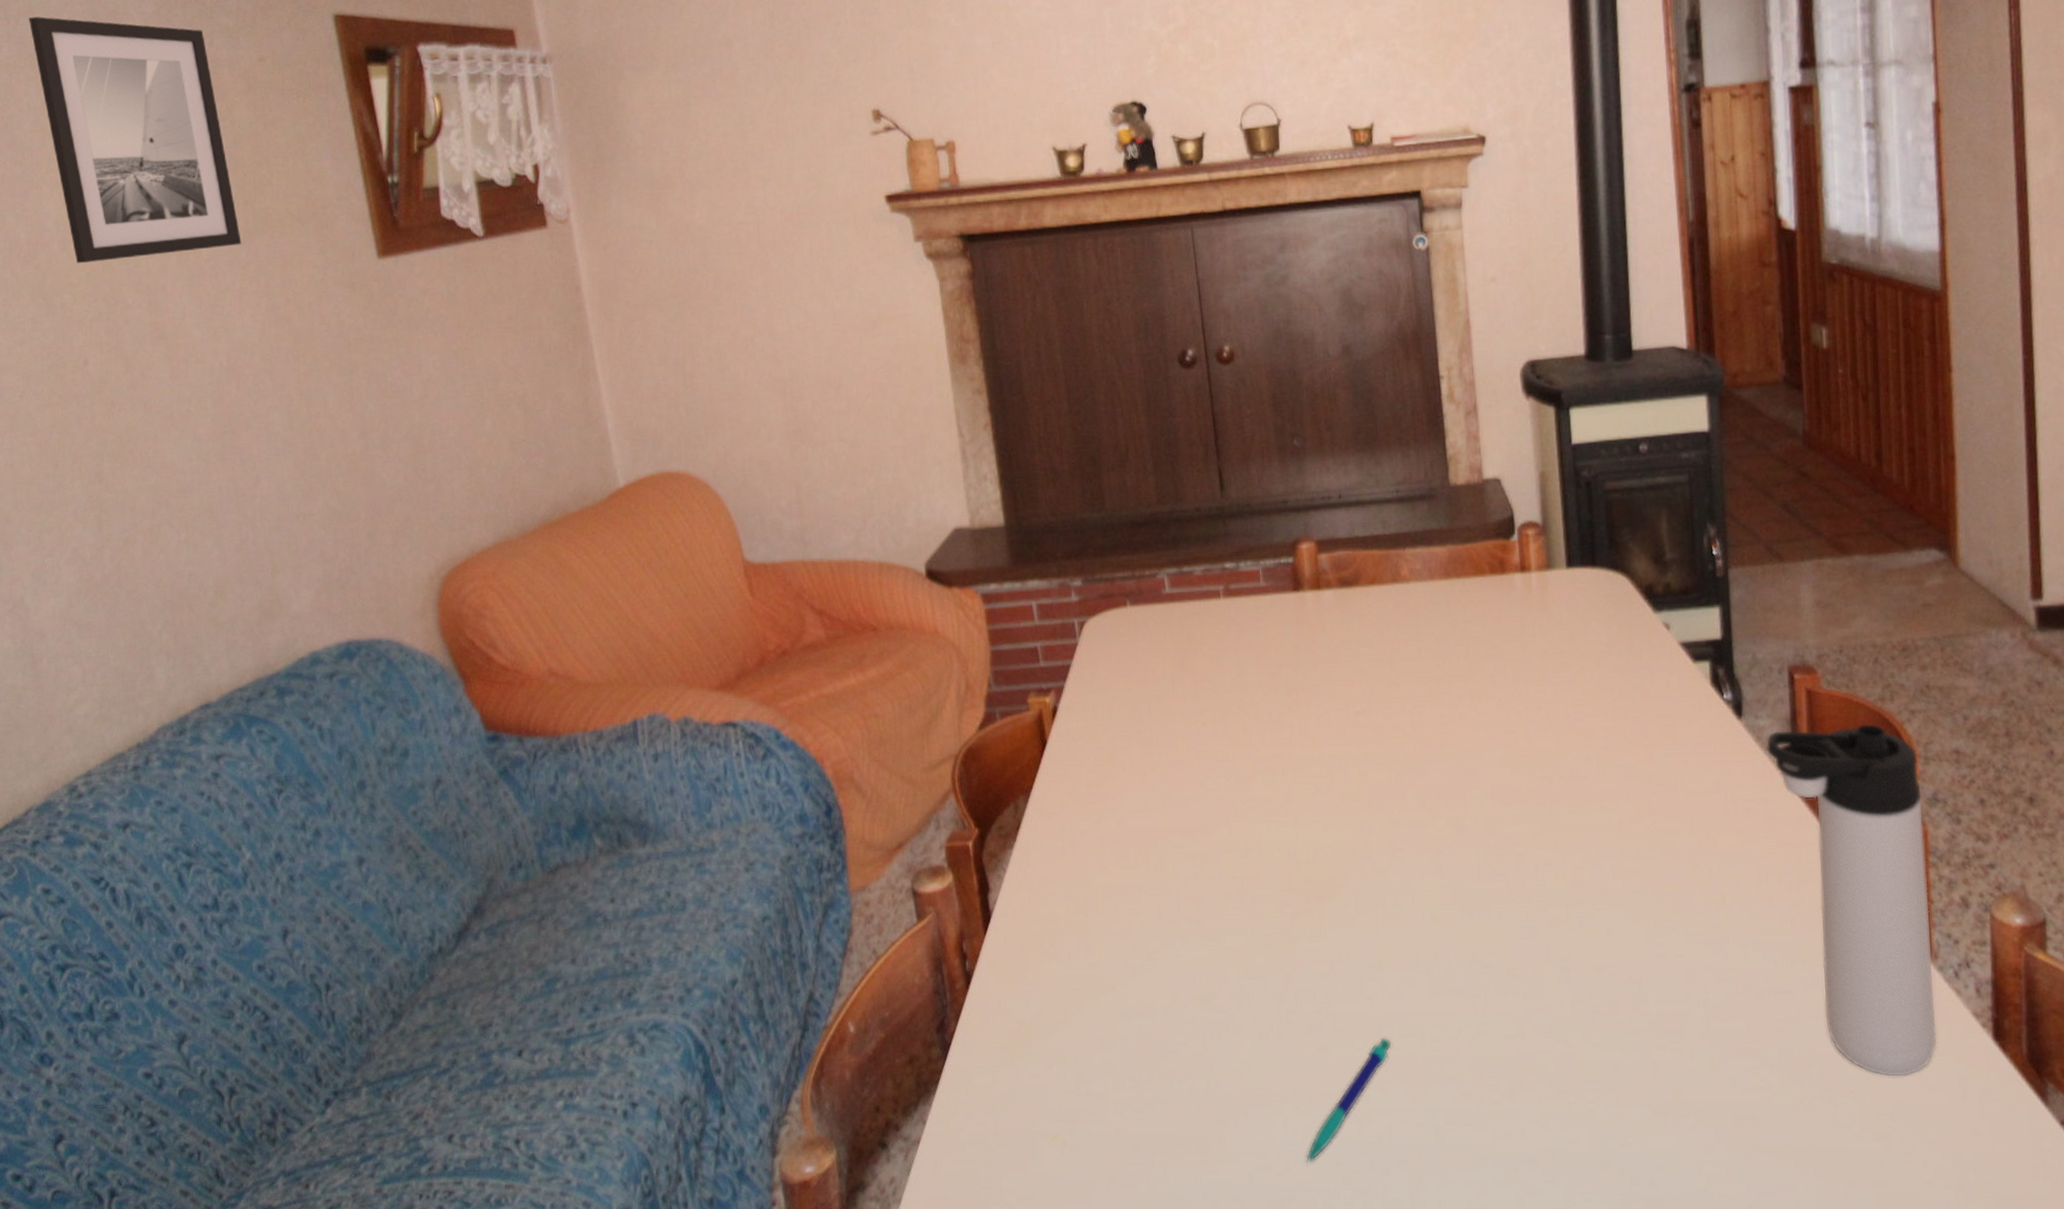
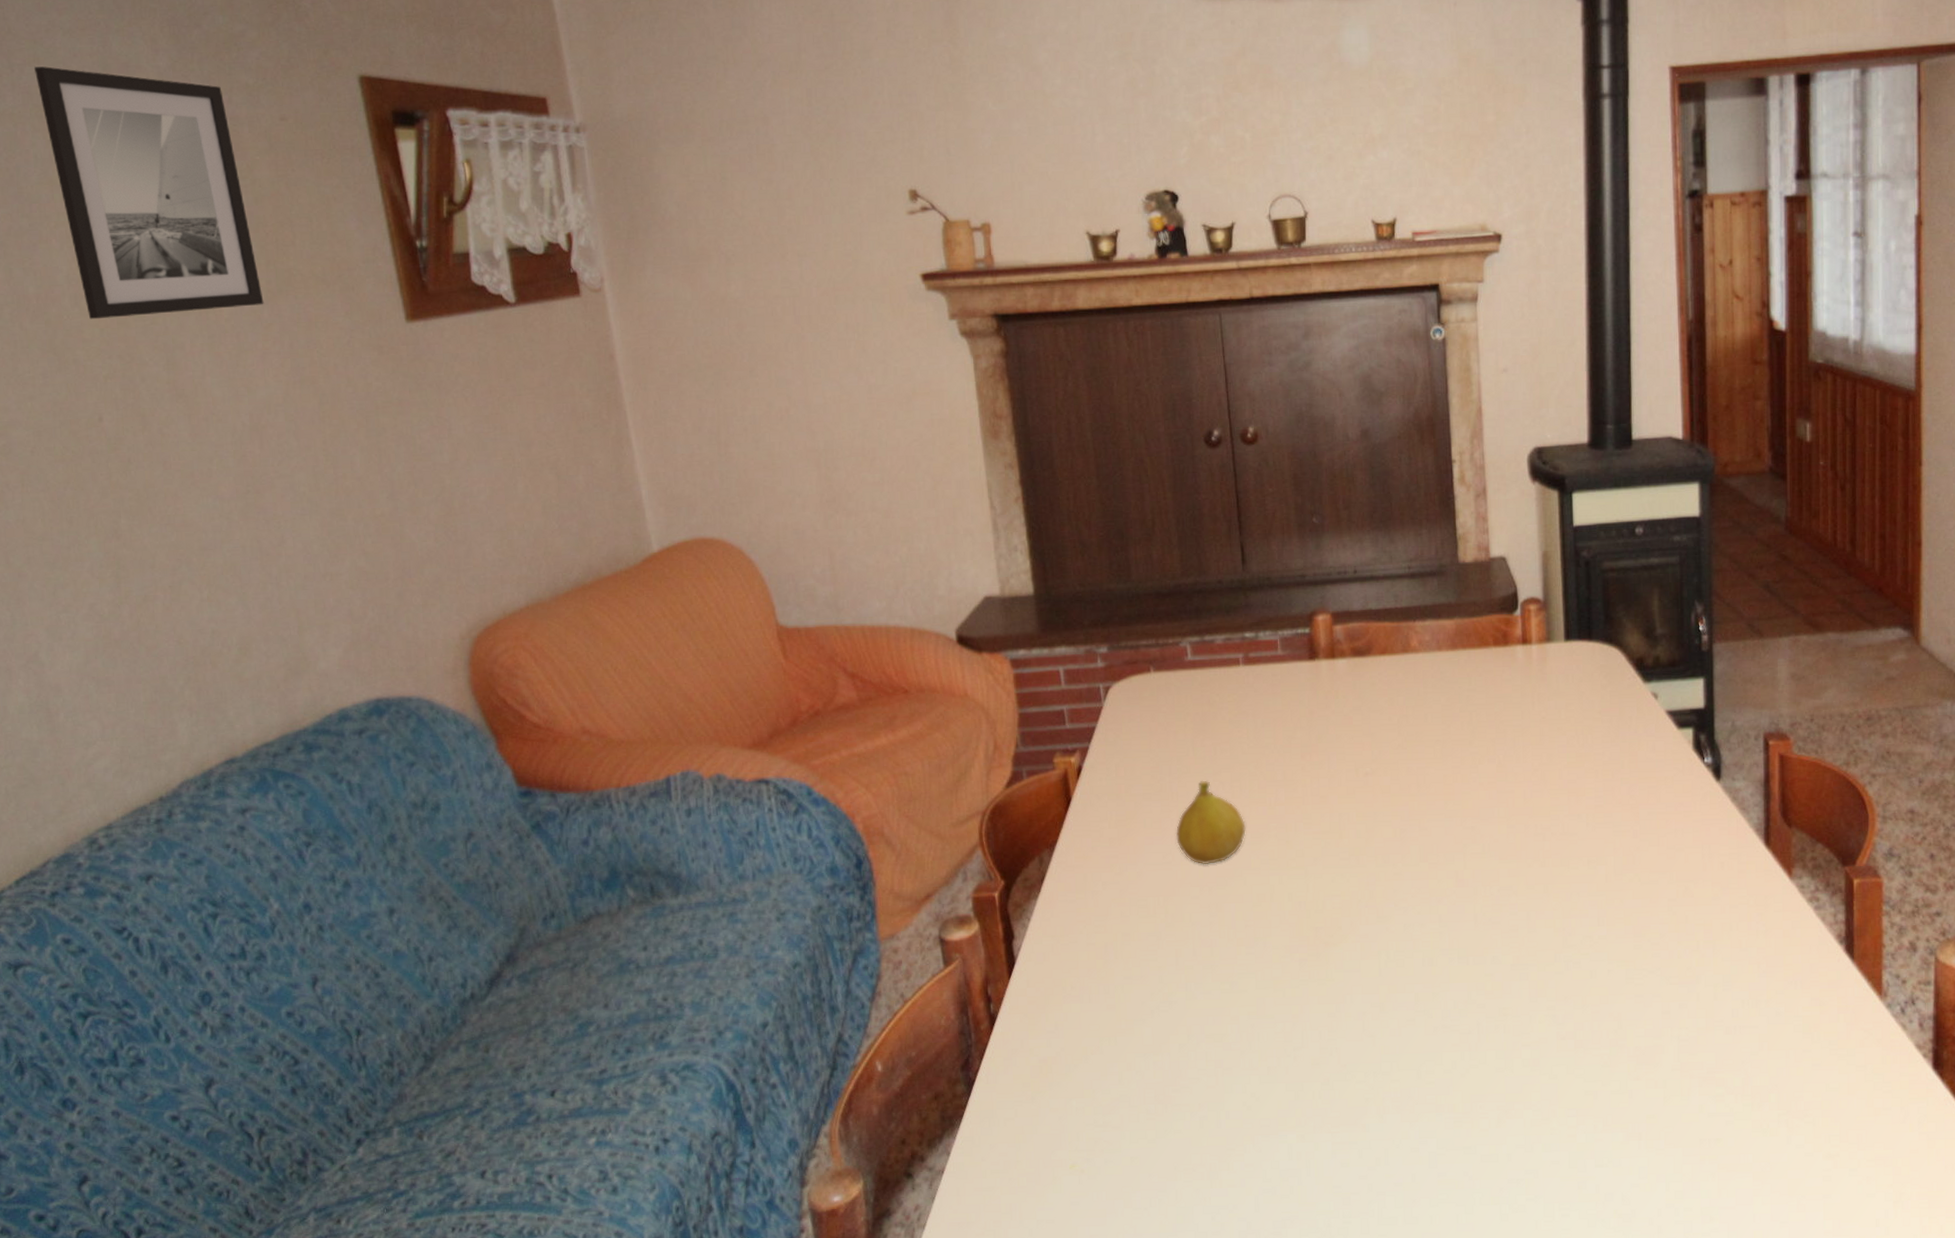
fruit: none [1157,721,1231,812] -> present [1176,780,1246,865]
pen: present [1306,1038,1392,1164] -> none [1308,1072,1391,1186]
thermos bottle: present [1766,724,1937,1077] -> none [1741,786,1883,1102]

